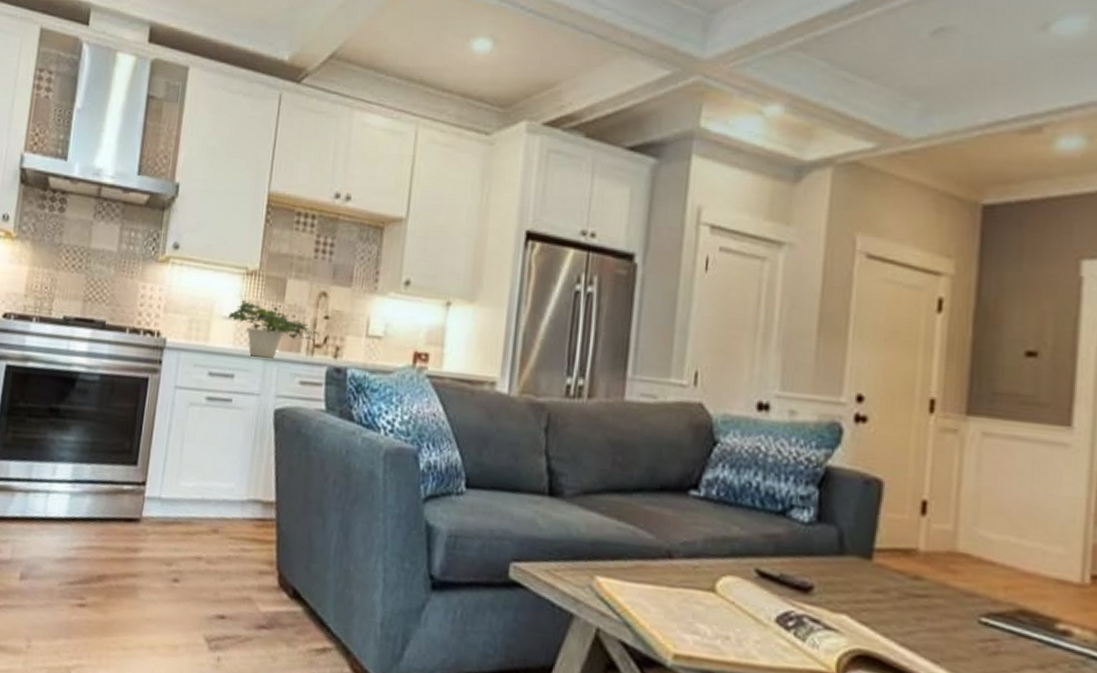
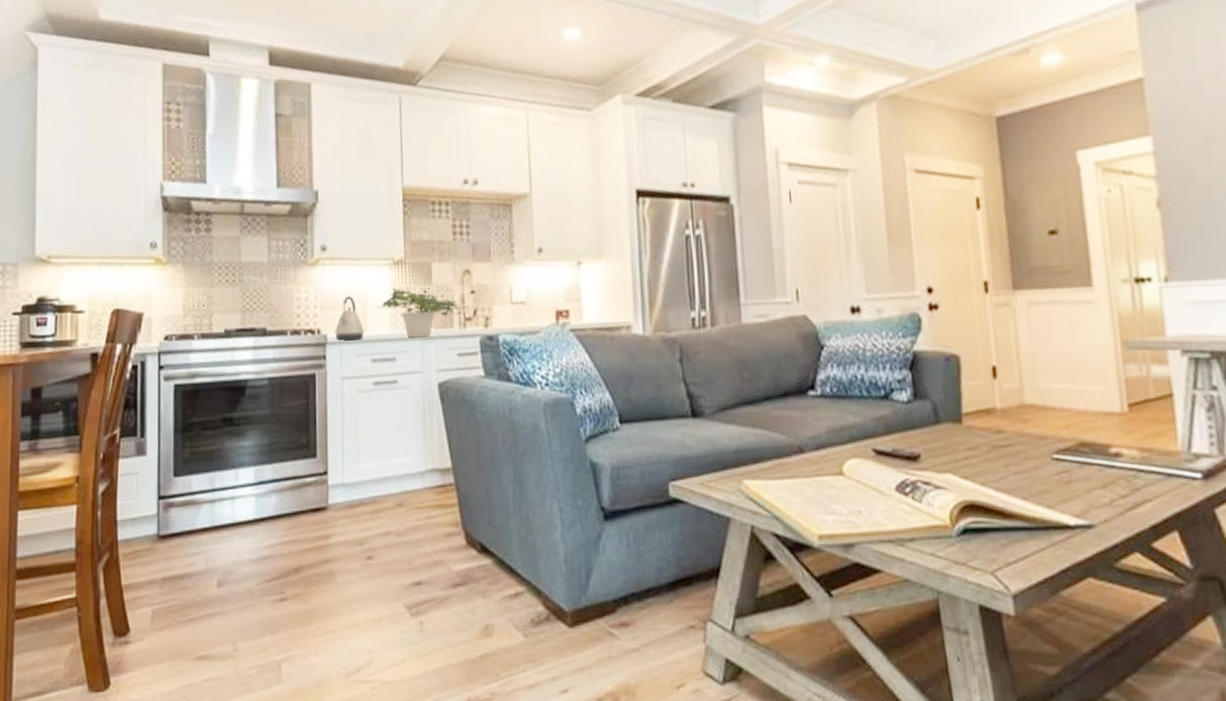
kettle: none [174,301,206,350] -> present [334,296,365,341]

